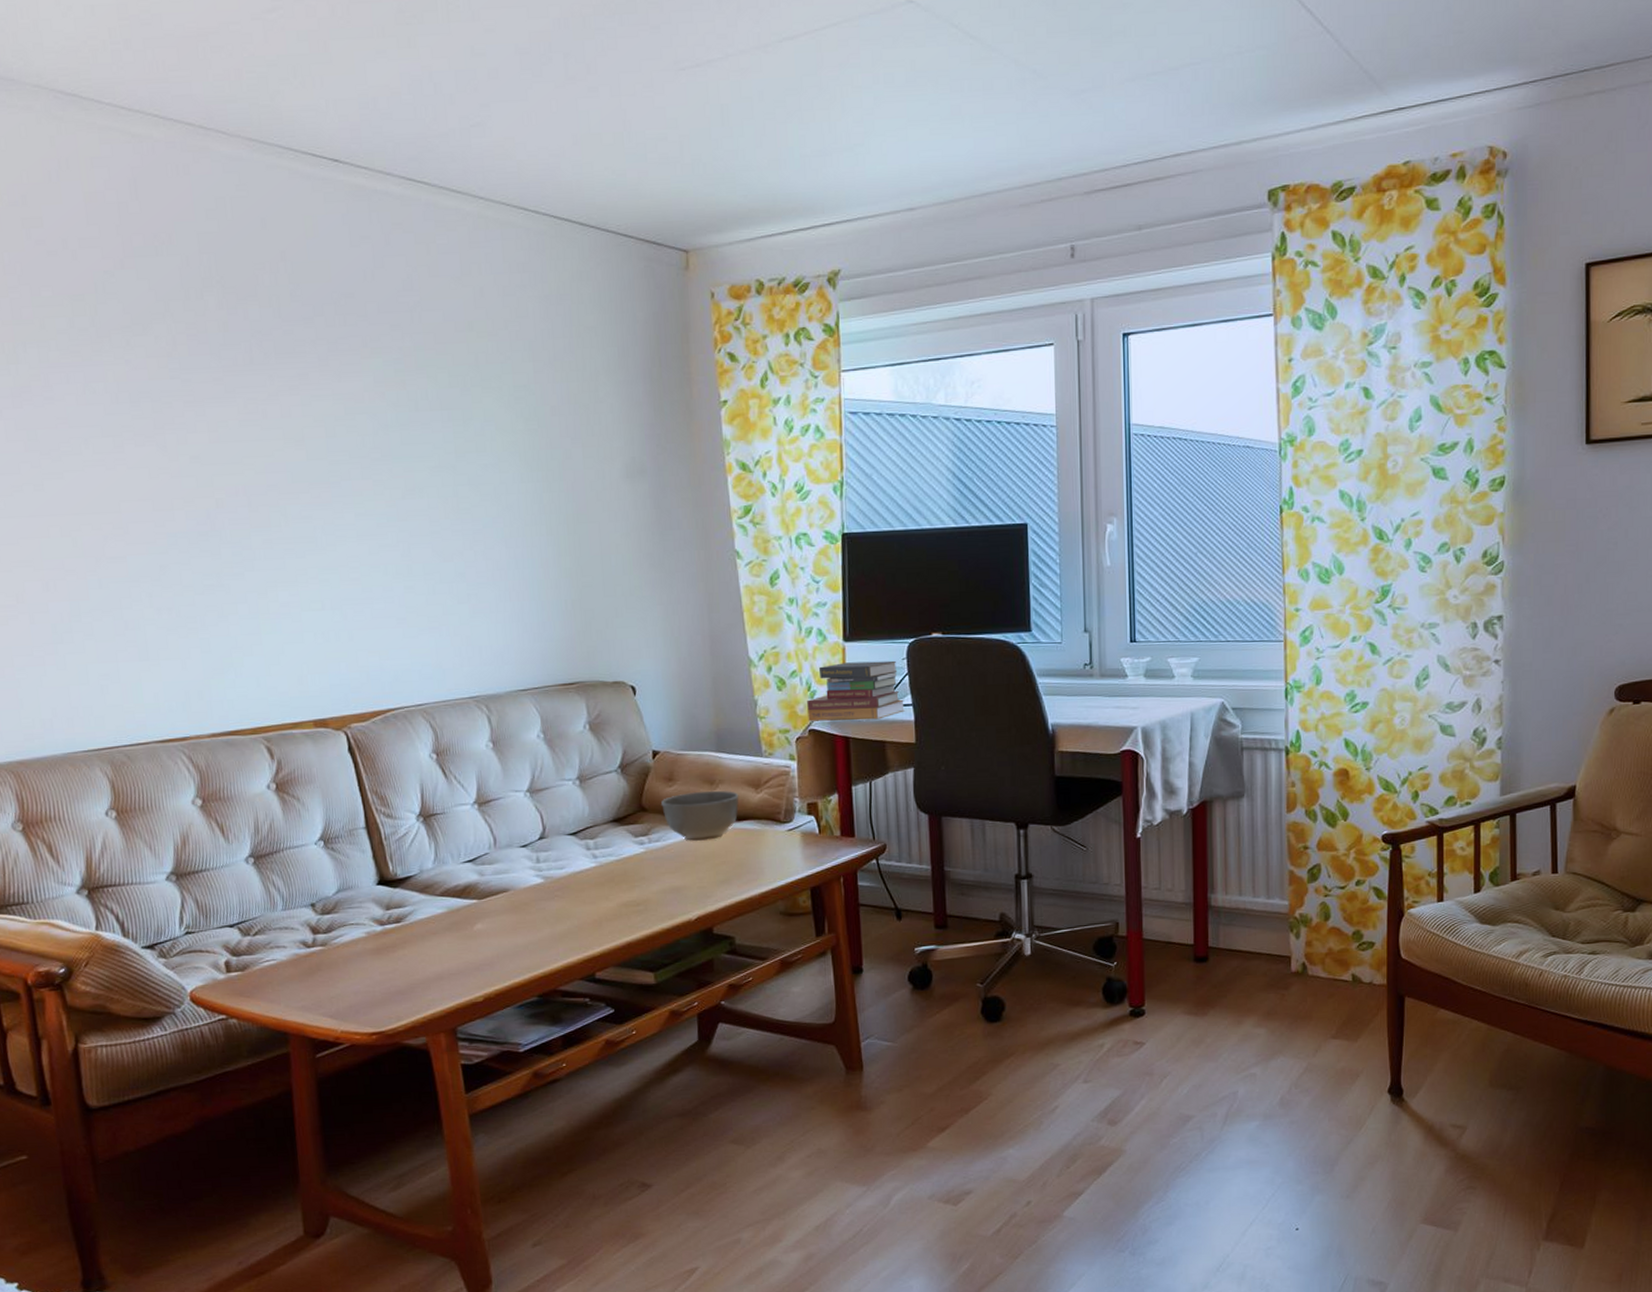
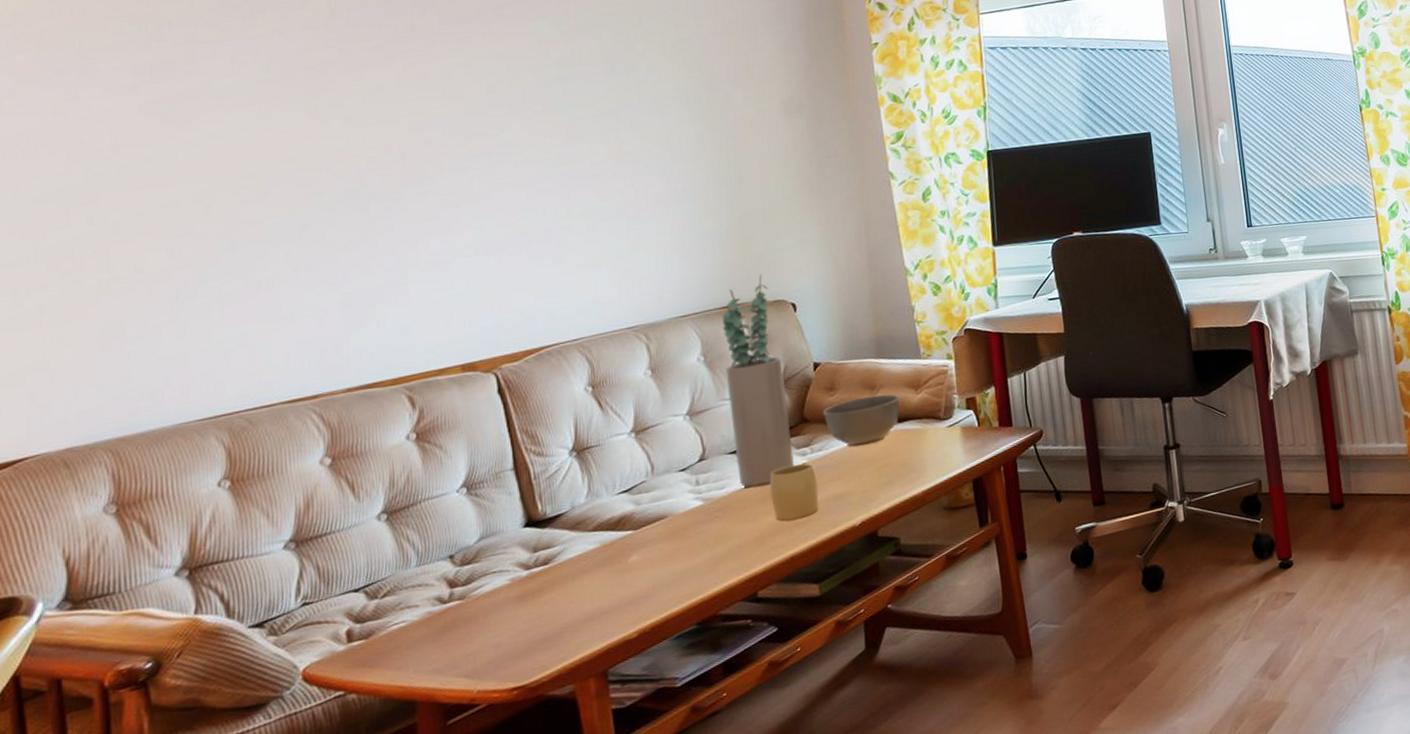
vase: none [561,653,632,872] -> present [722,275,794,489]
mug: none [607,852,656,907] -> present [769,463,819,521]
books: present [807,660,905,722] -> none [962,259,1053,322]

